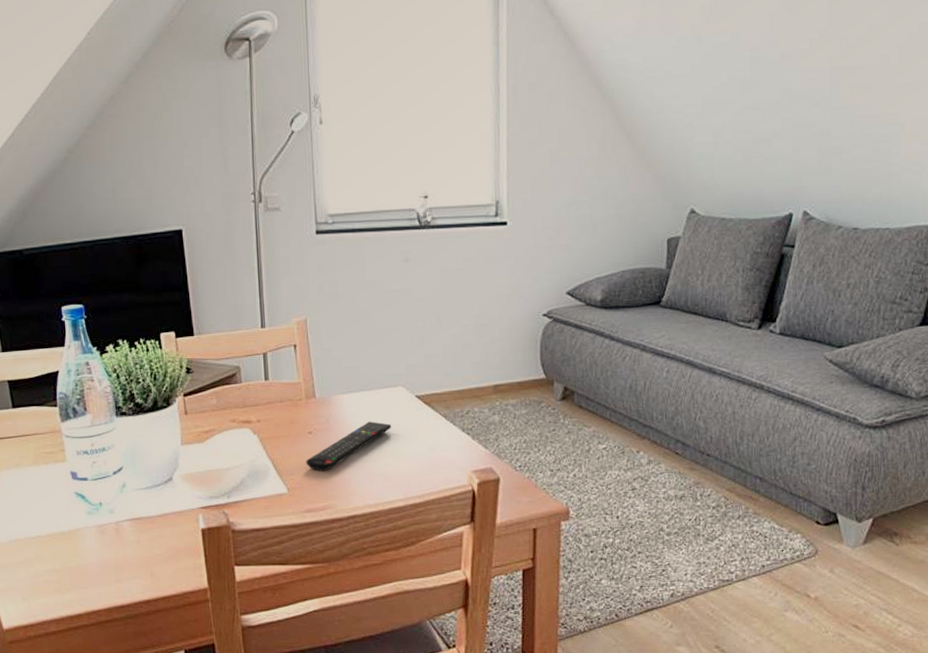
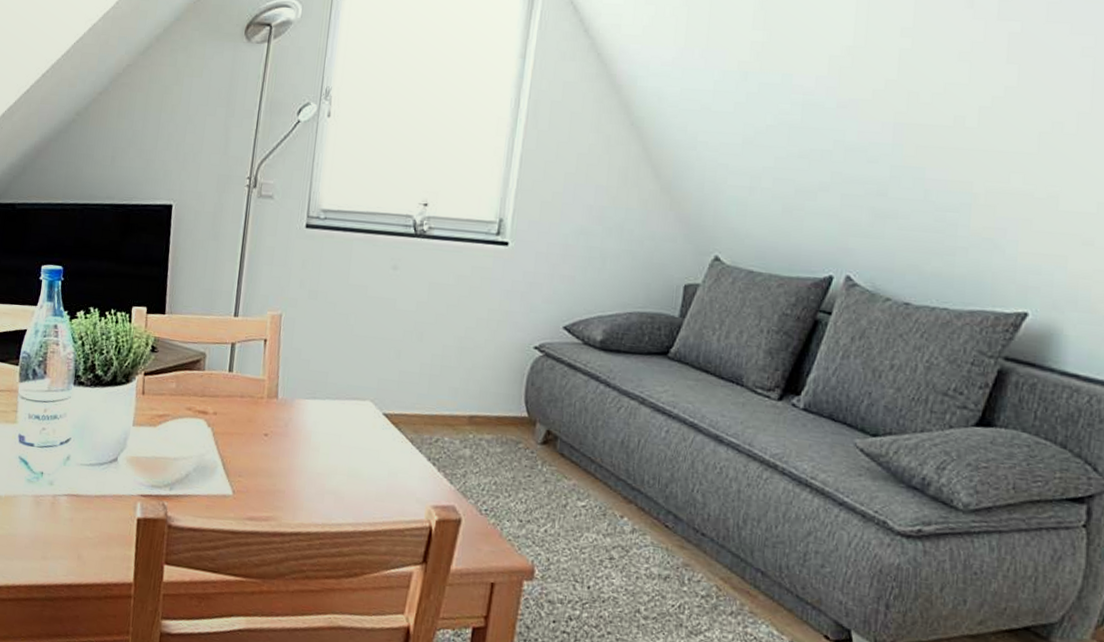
remote control: present [306,421,392,472] -> none [256,433,353,479]

